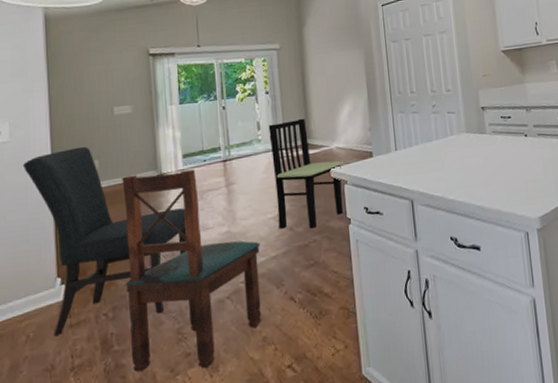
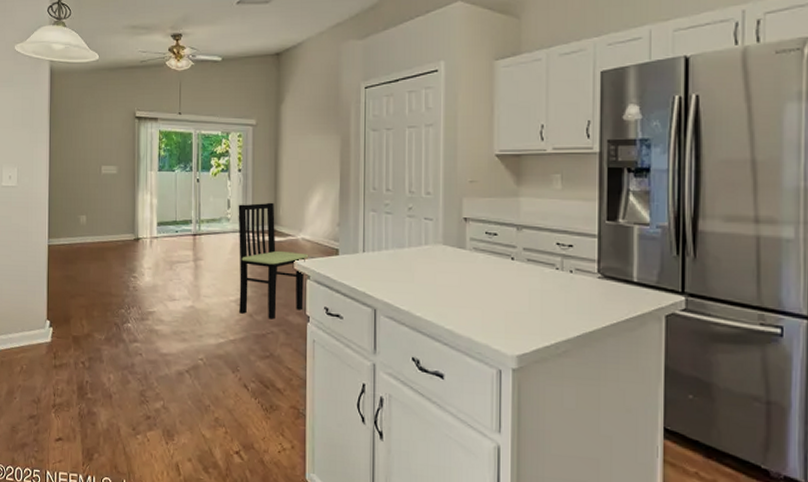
chair: present [22,146,188,337] -> none [25,200,156,373]
dining chair: present [122,169,262,373] -> none [101,235,221,435]

